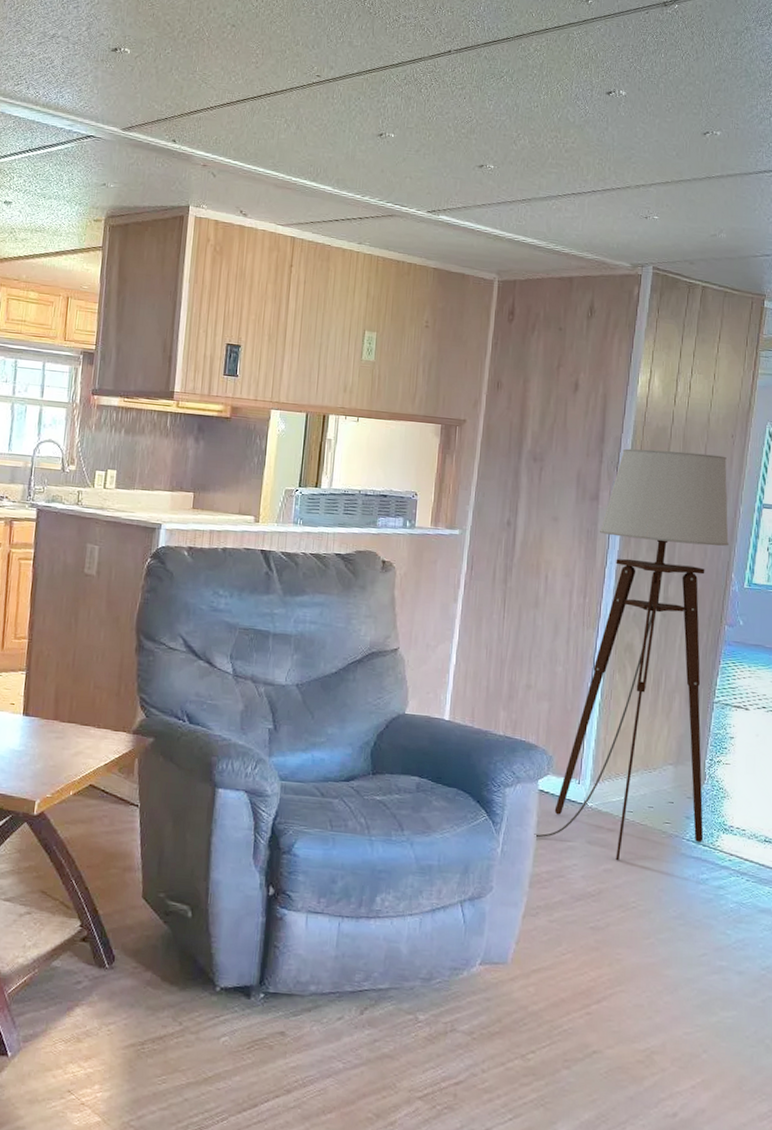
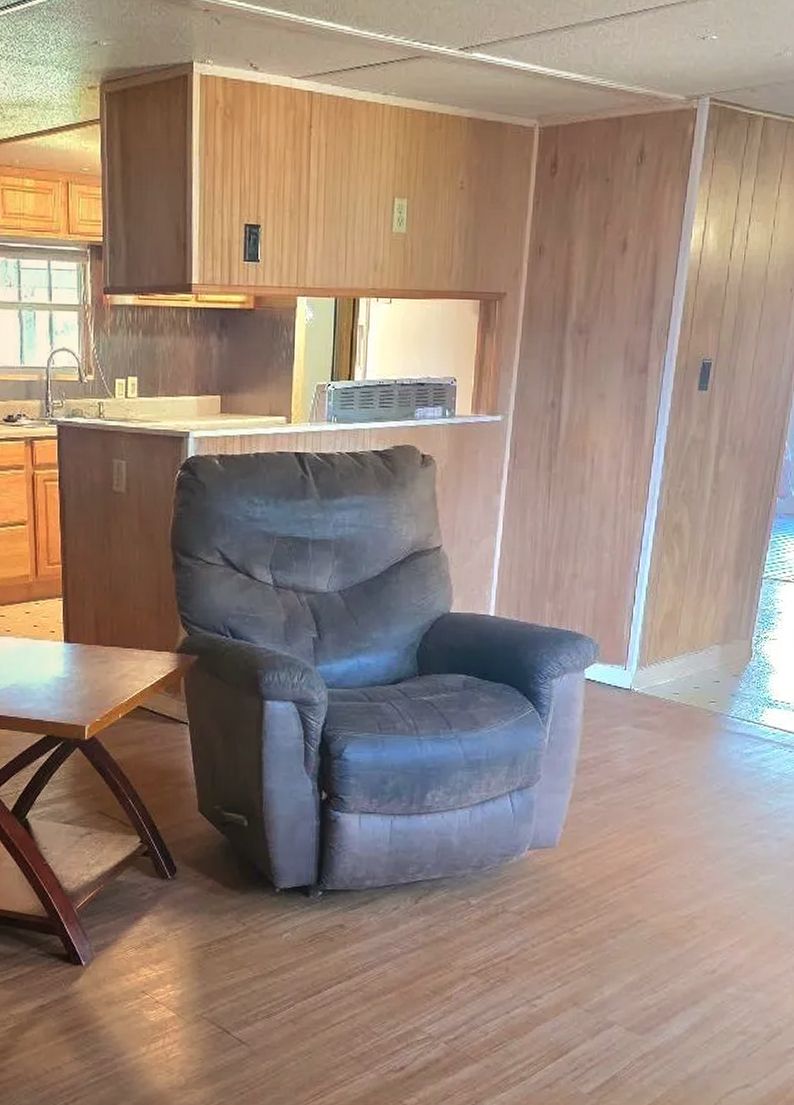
floor lamp: present [534,448,730,861] -> none [580,311,784,742]

